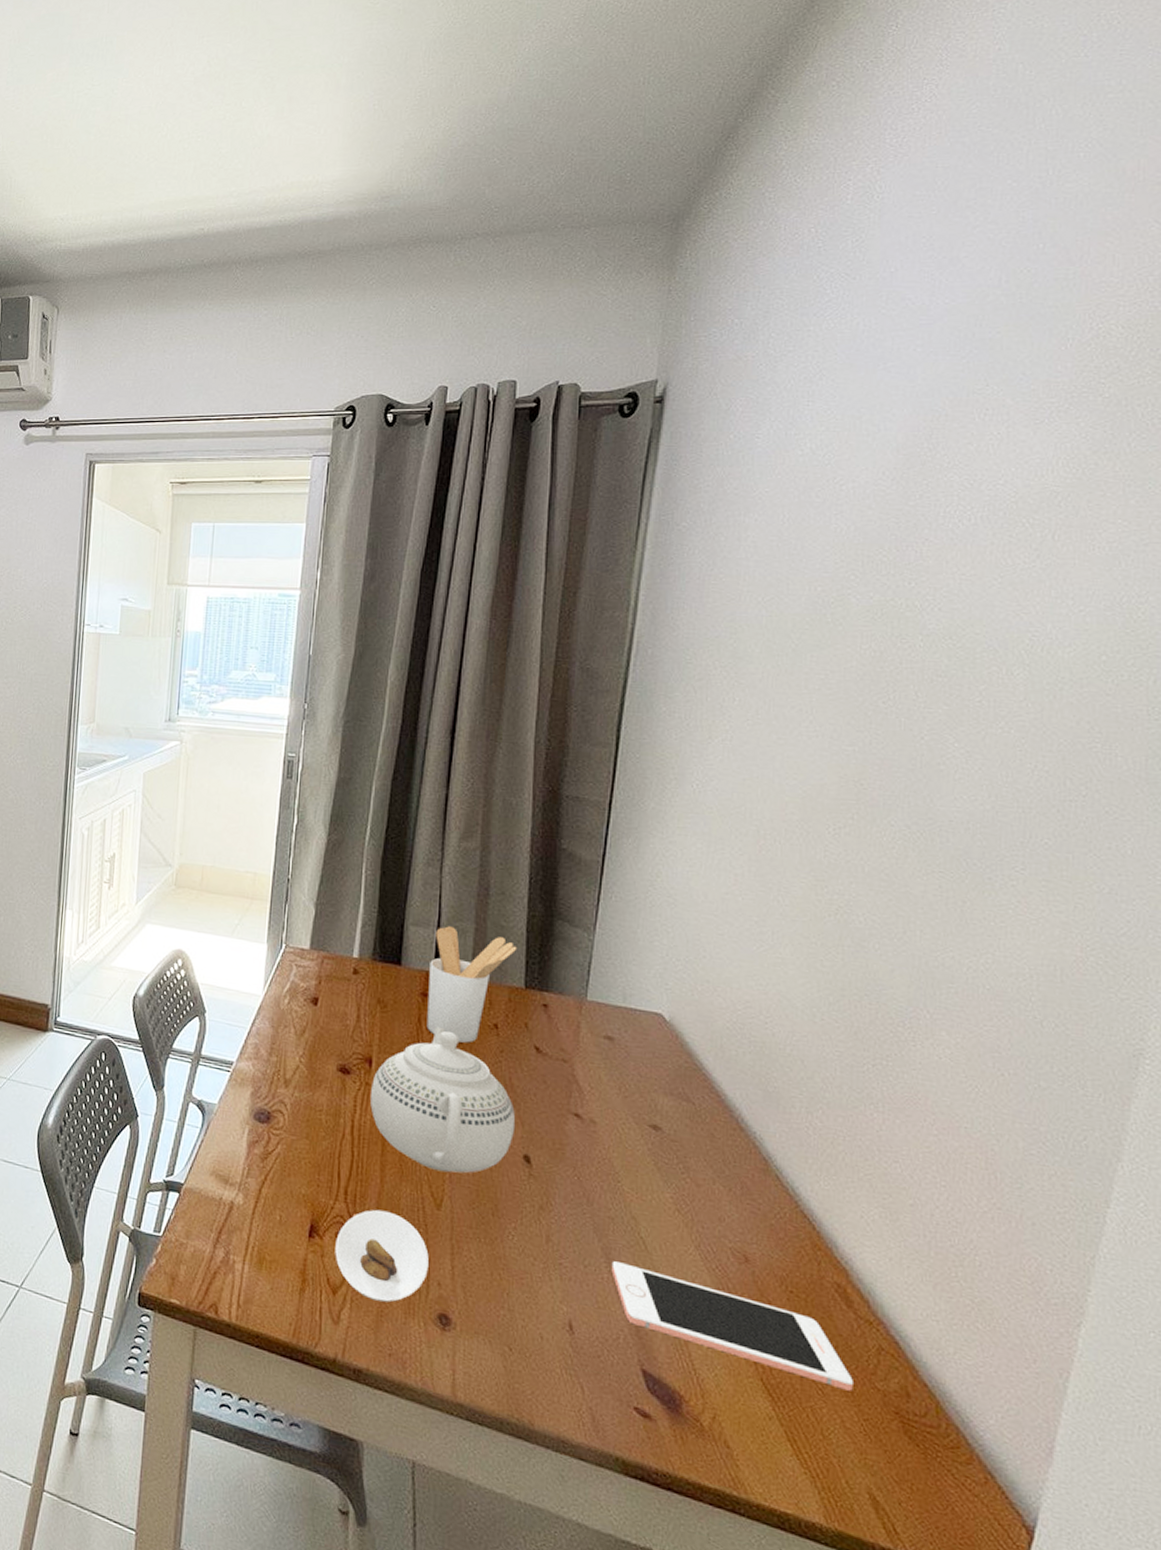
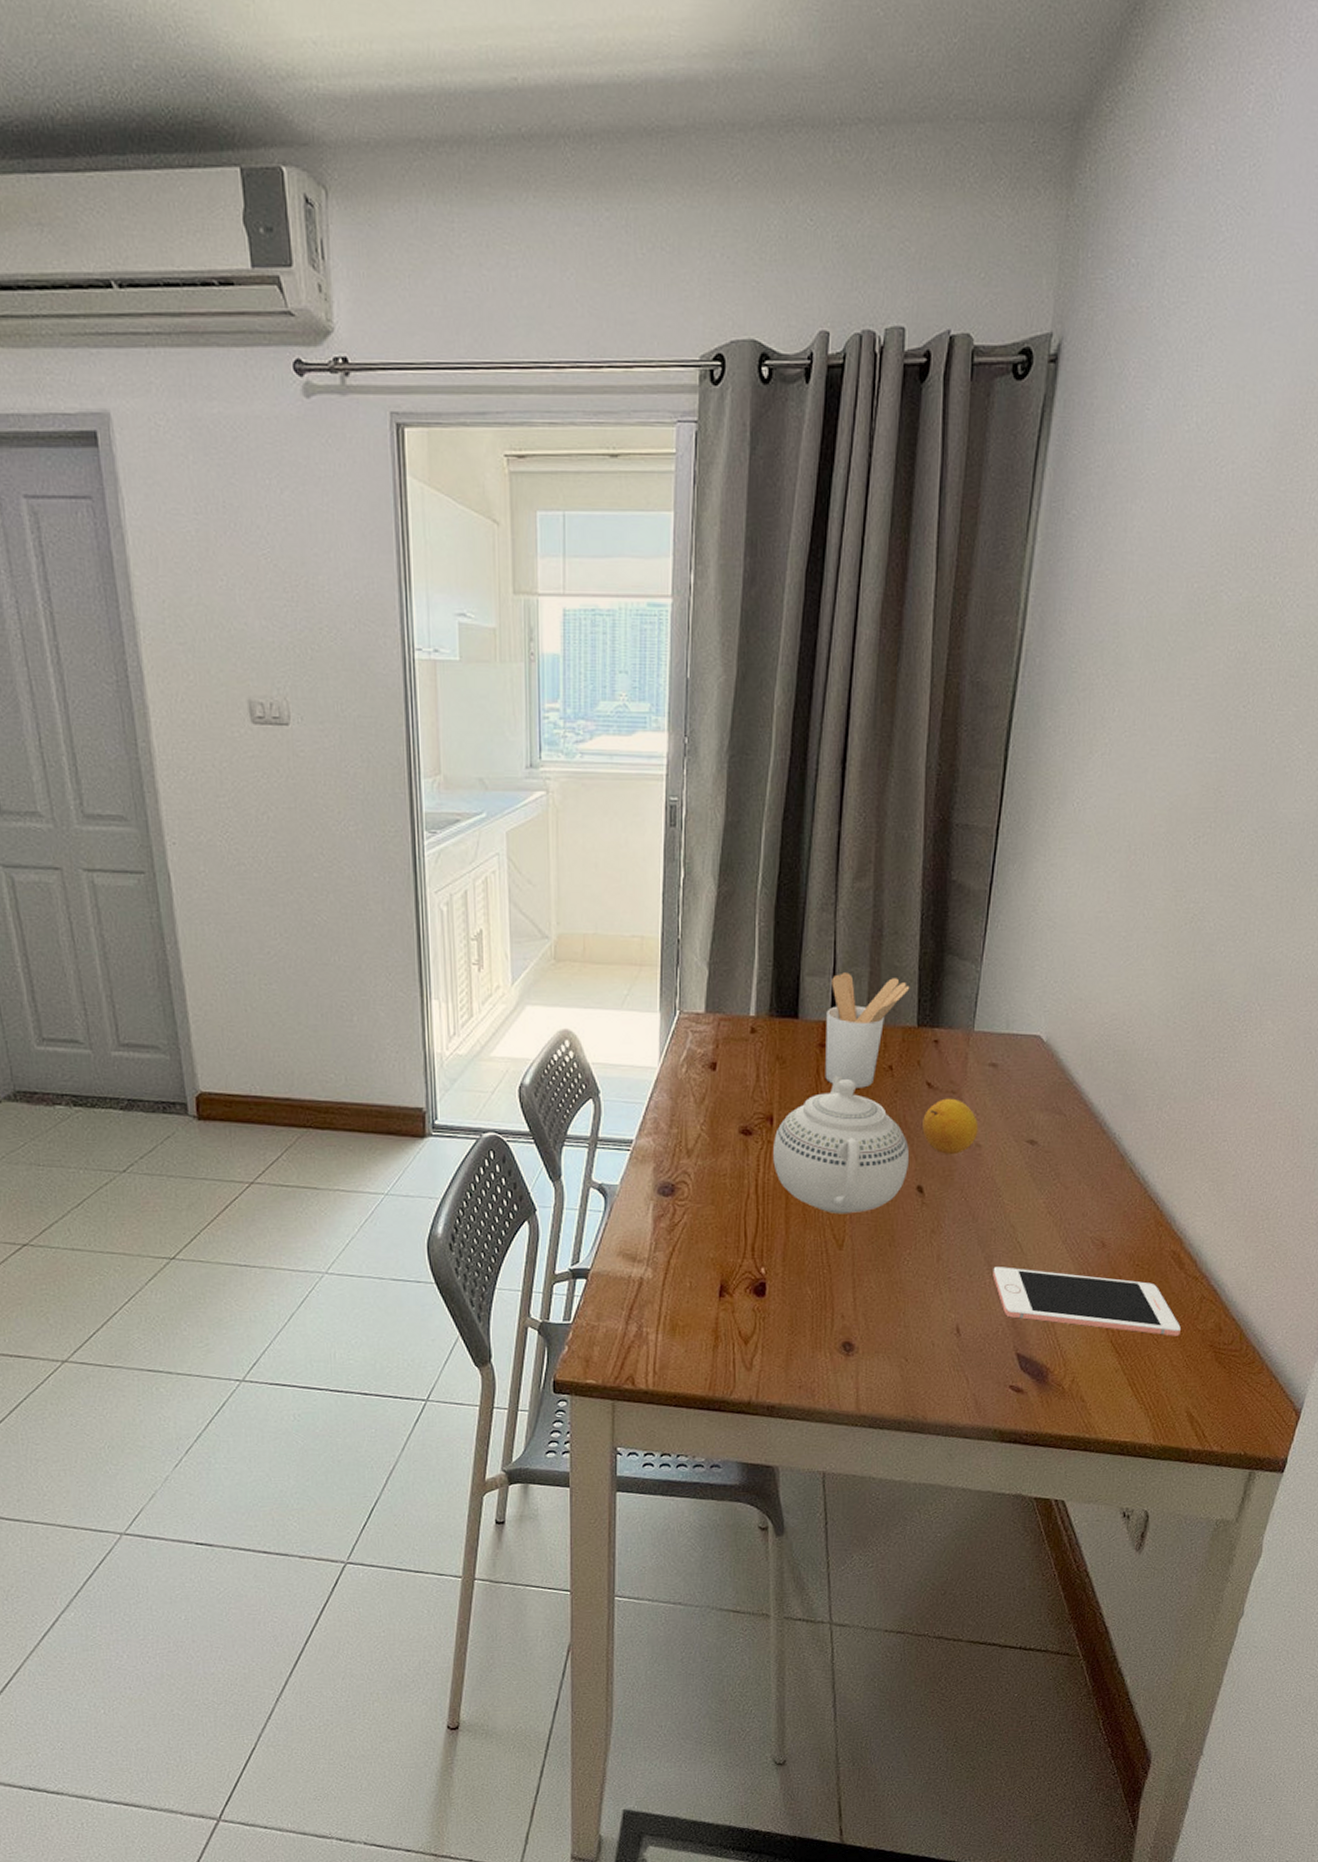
saucer: present [335,1209,429,1303] -> none [745,1259,833,1342]
fruit: none [530,1066,593,1128] -> present [922,1098,979,1155]

